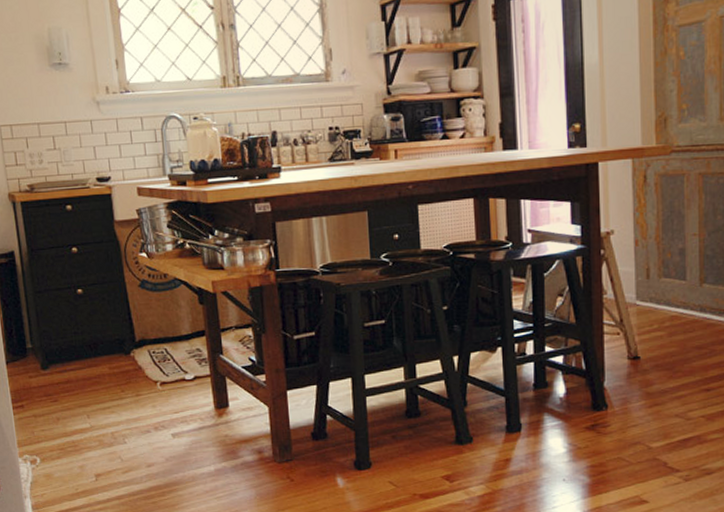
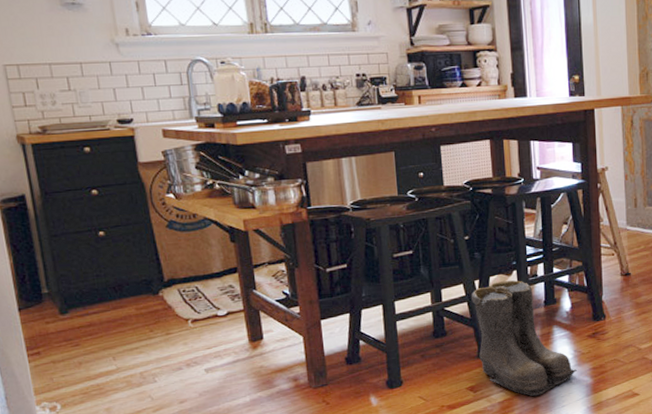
boots: none [449,358,573,493] -> present [471,280,578,397]

